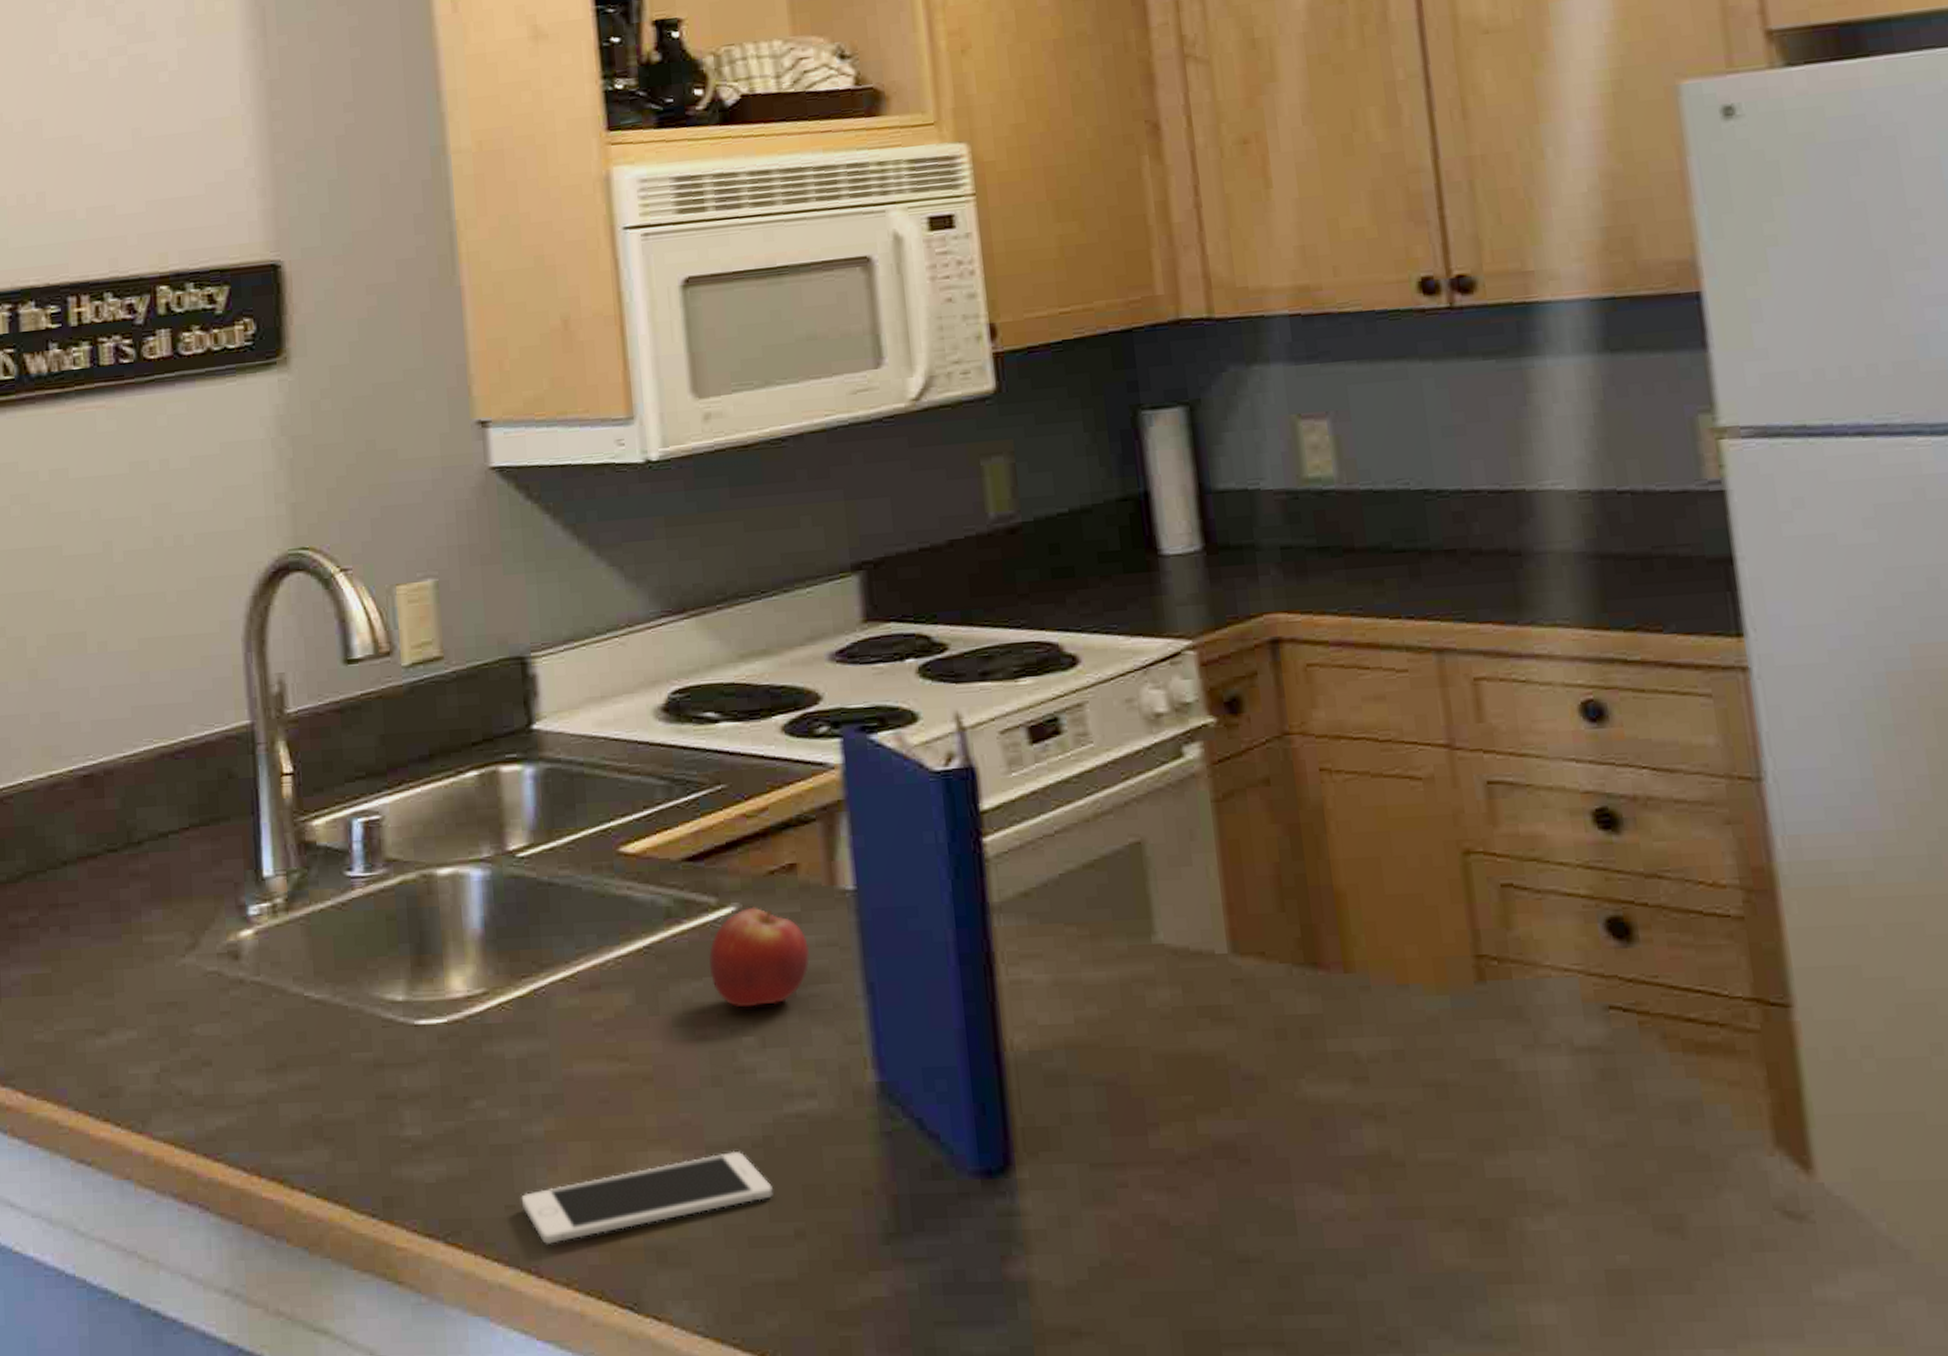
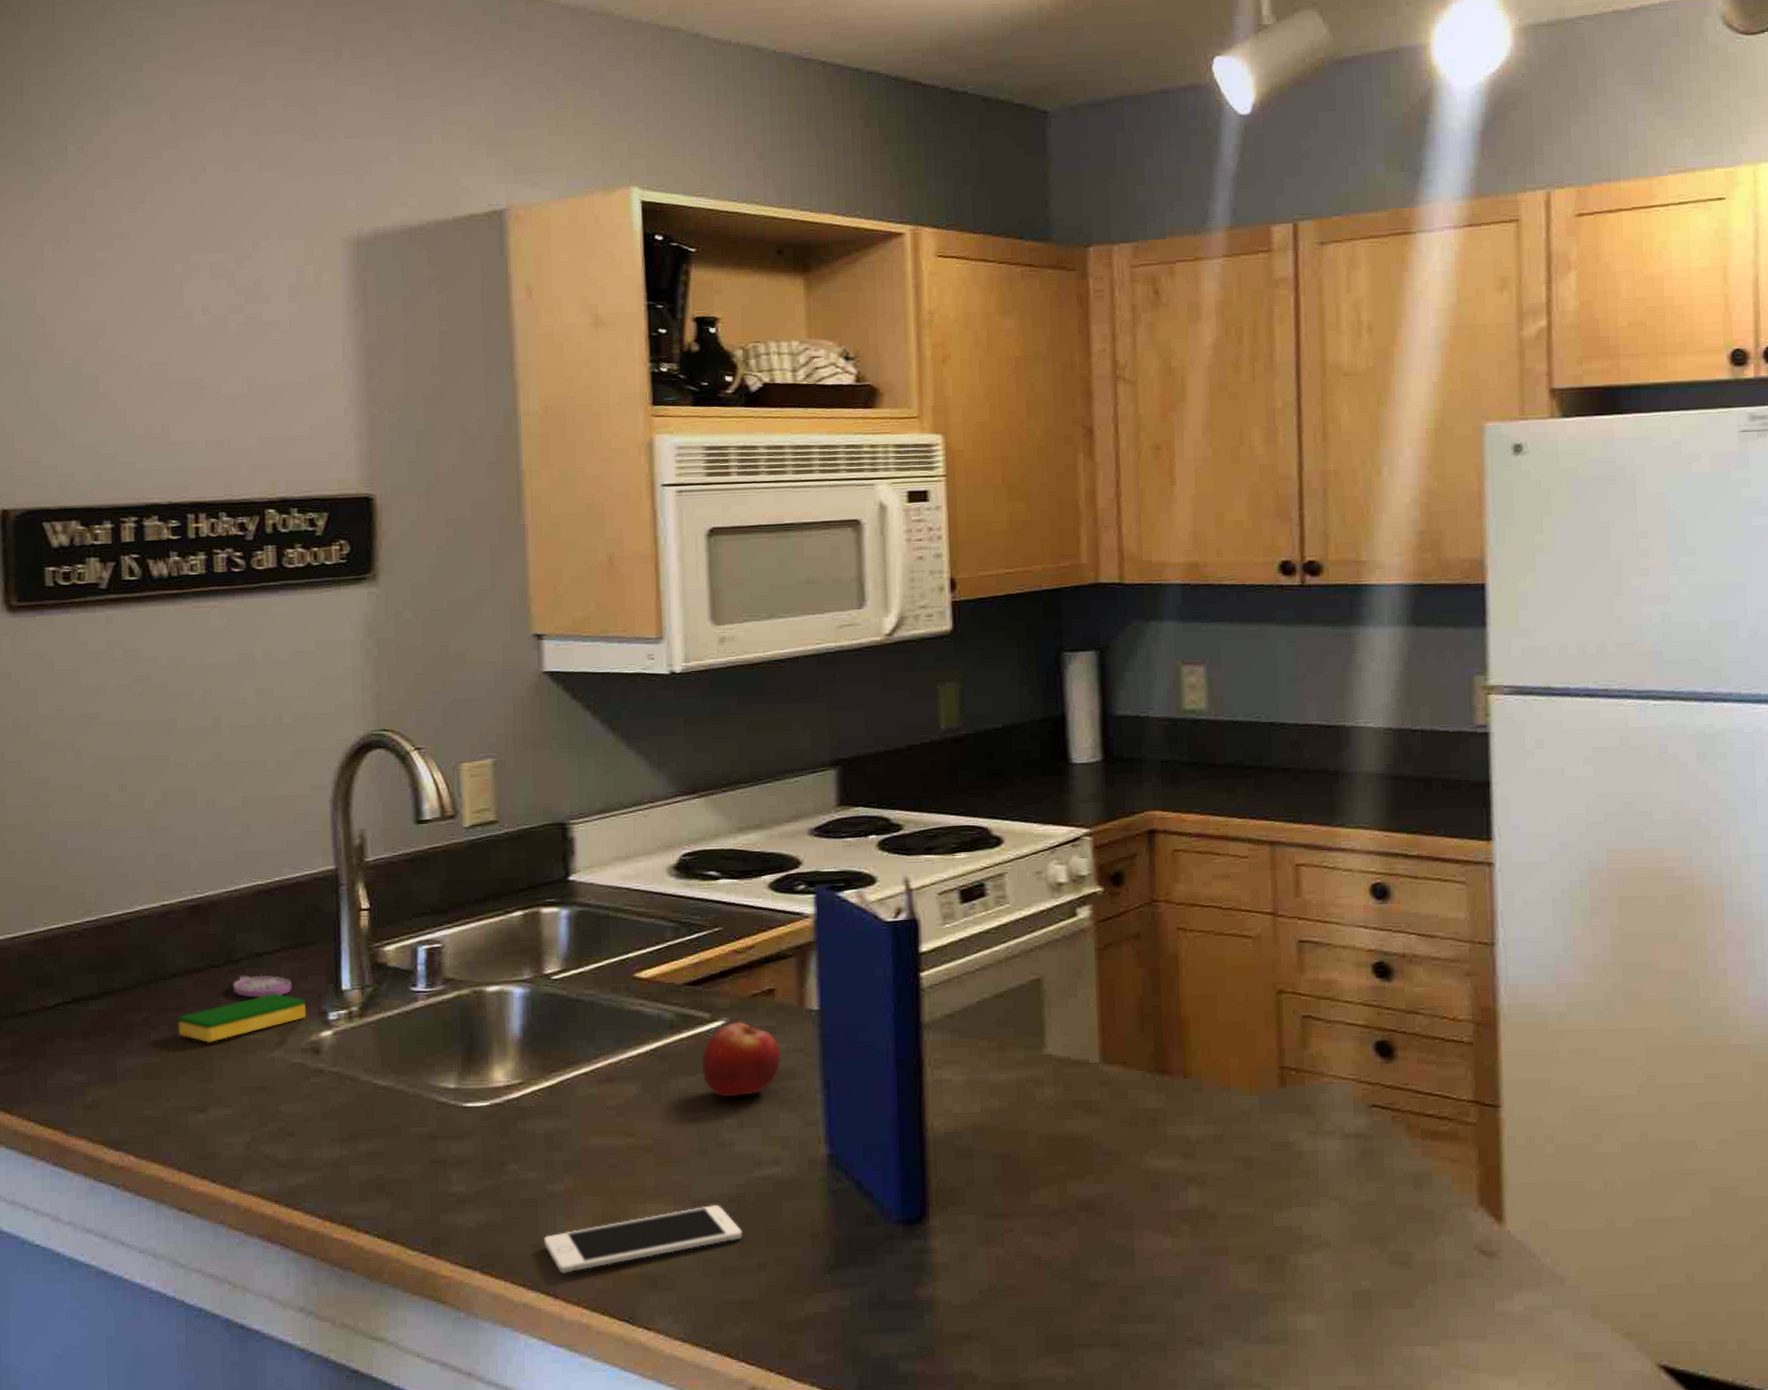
dish sponge: none [71,882,221,948] -> present [178,993,306,1044]
soap dish: none [134,860,205,889] -> present [233,975,293,998]

